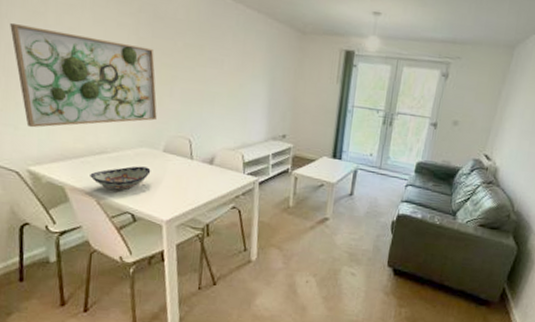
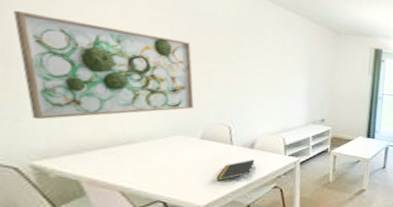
decorative bowl: present [90,166,151,190] -> none [113,154,187,179]
notepad: none [177,176,214,197] -> present [216,160,255,181]

